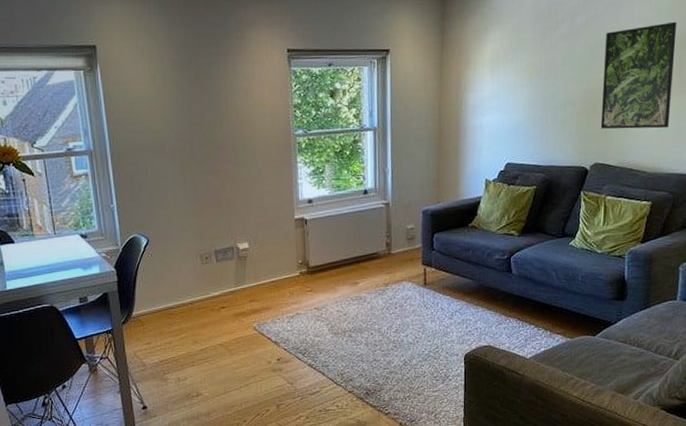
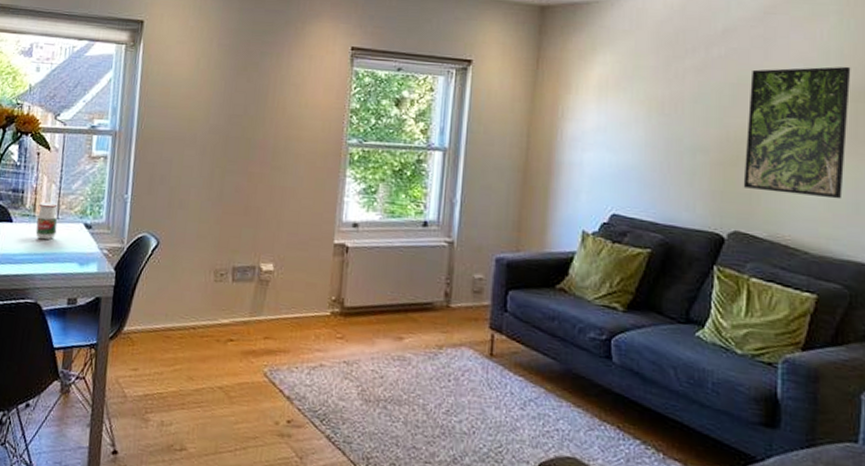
jar: none [35,220,57,254] -> present [35,201,58,240]

